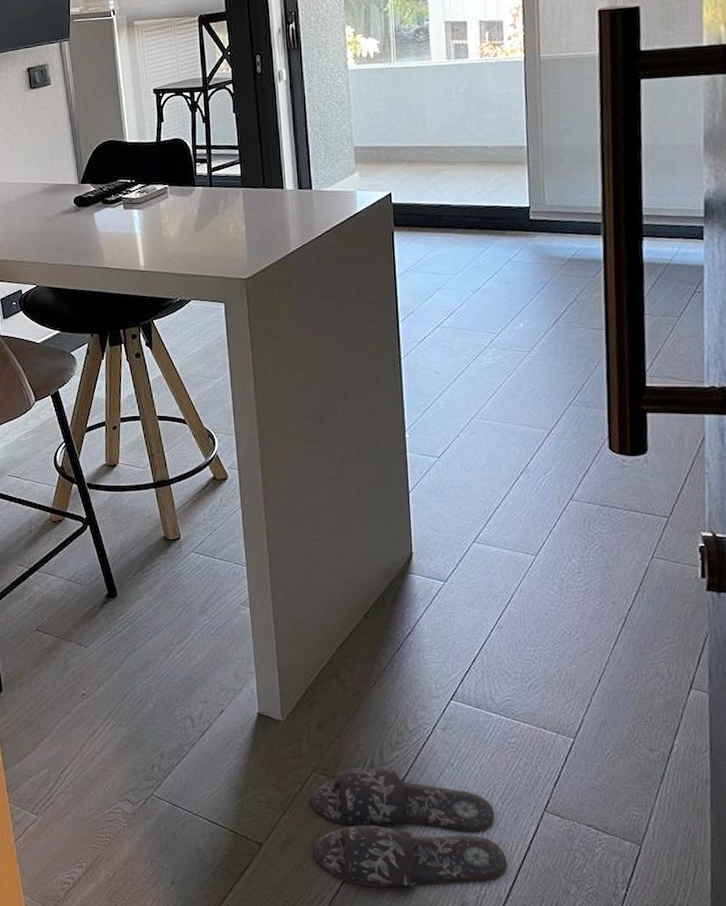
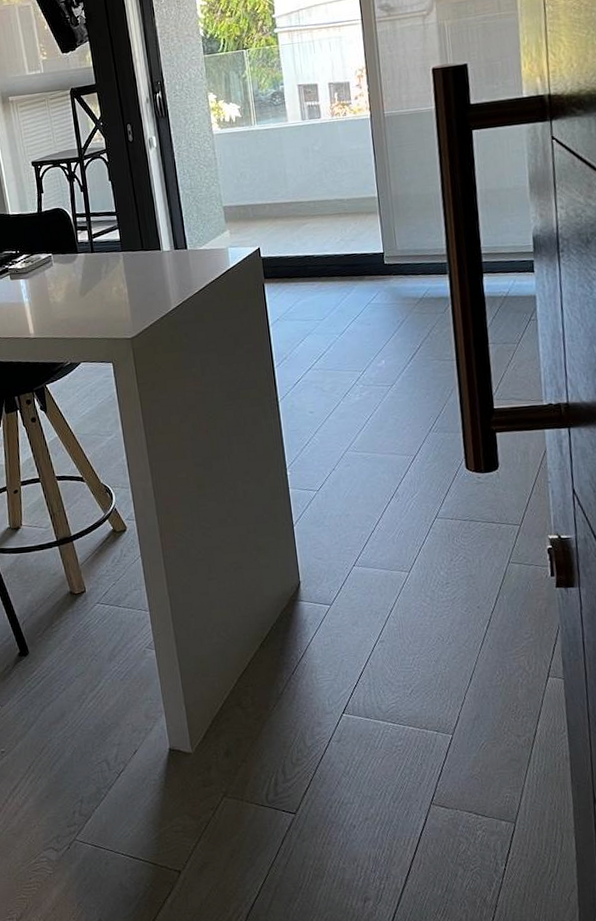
slippers: present [312,767,508,888] -> none [223,785,402,897]

